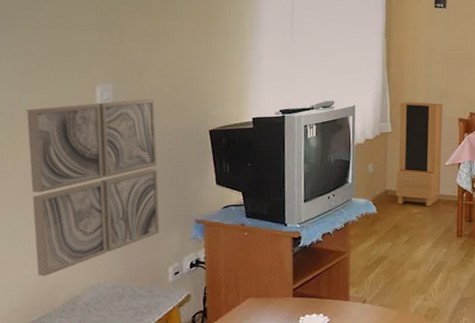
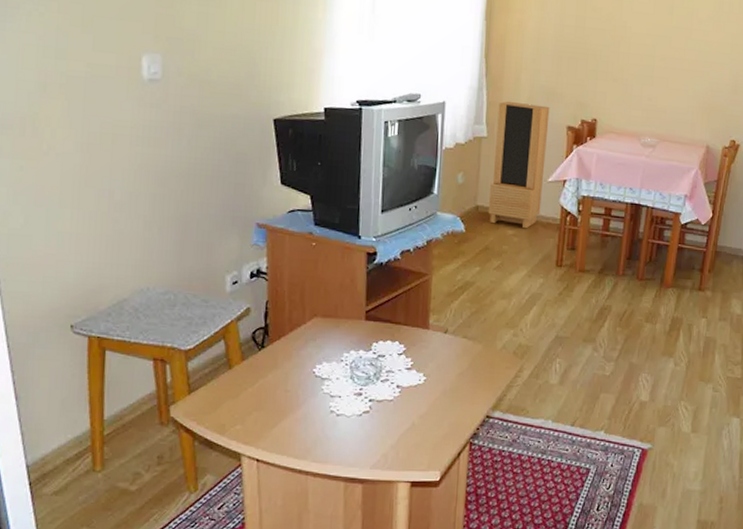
wall art: present [26,98,160,277] -> none [62,75,217,276]

